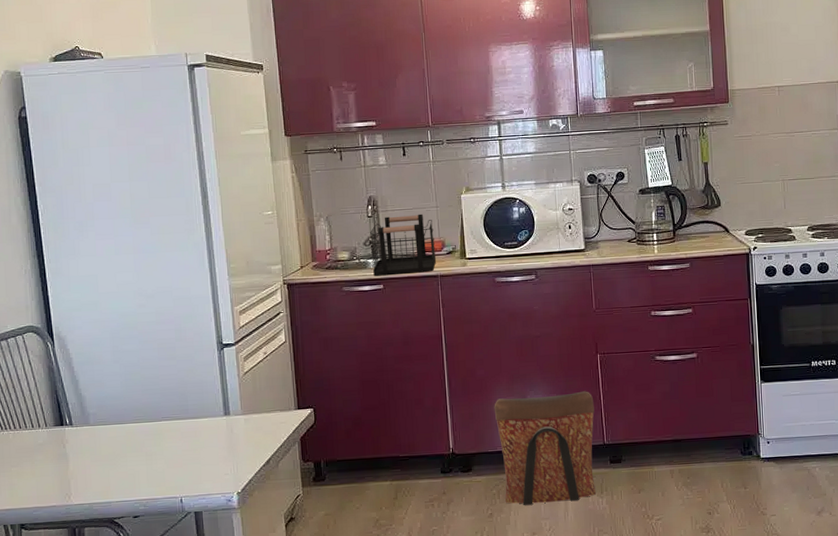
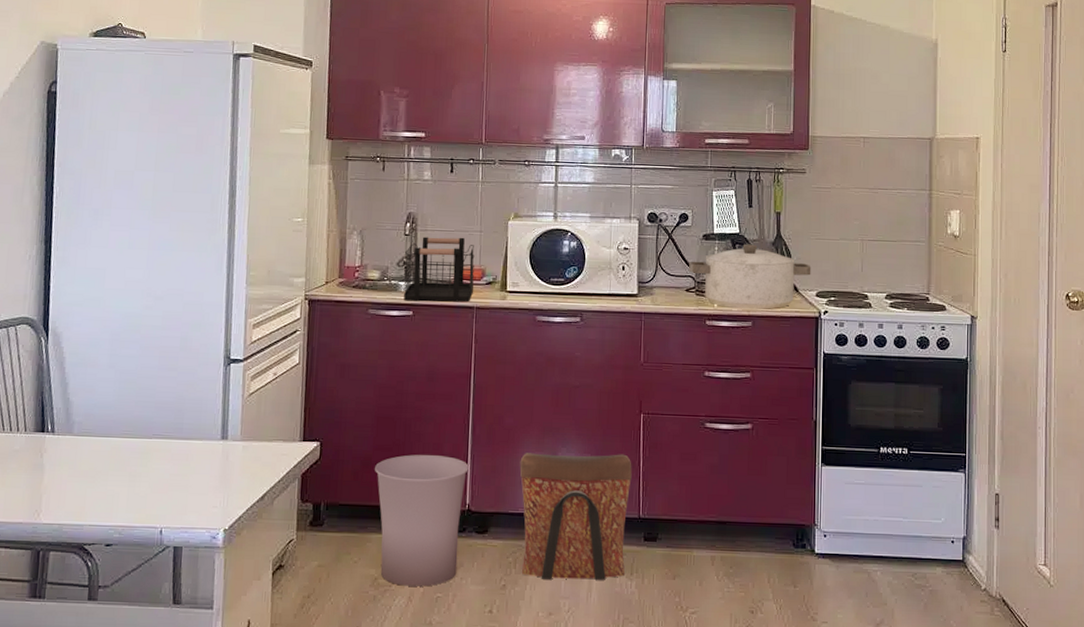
waste bin: none [365,409,449,524] -> present [375,455,469,587]
cooking pot: none [629,193,740,254] -> present [689,244,811,311]

